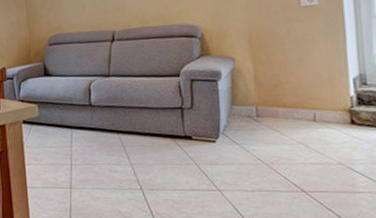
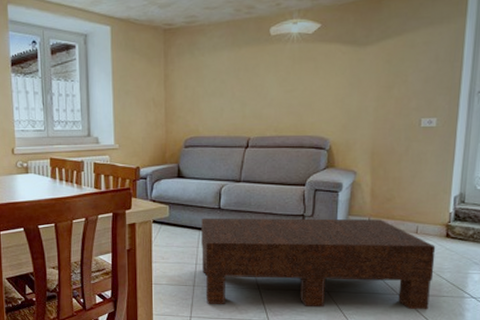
coffee table: none [72,108,344,209] -> present [201,218,436,310]

